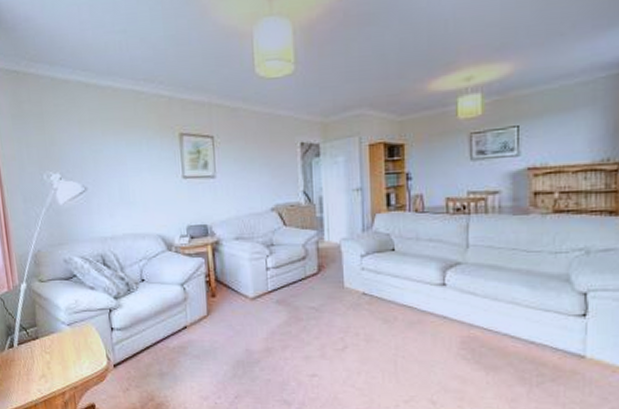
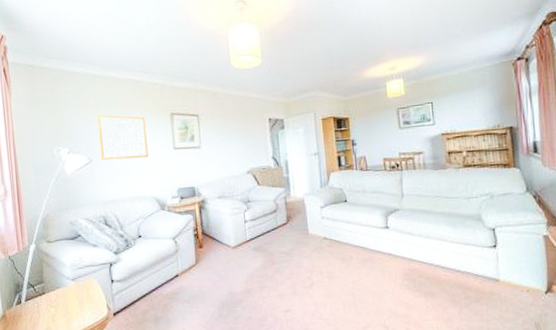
wall art: none [91,132,154,190] -> present [96,114,149,161]

